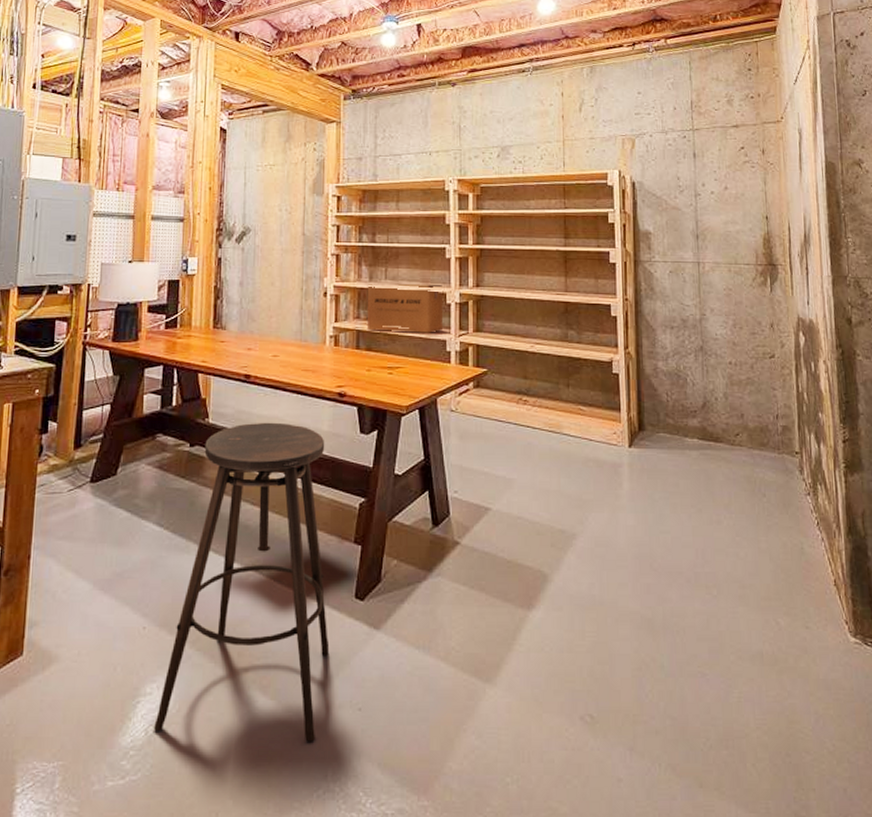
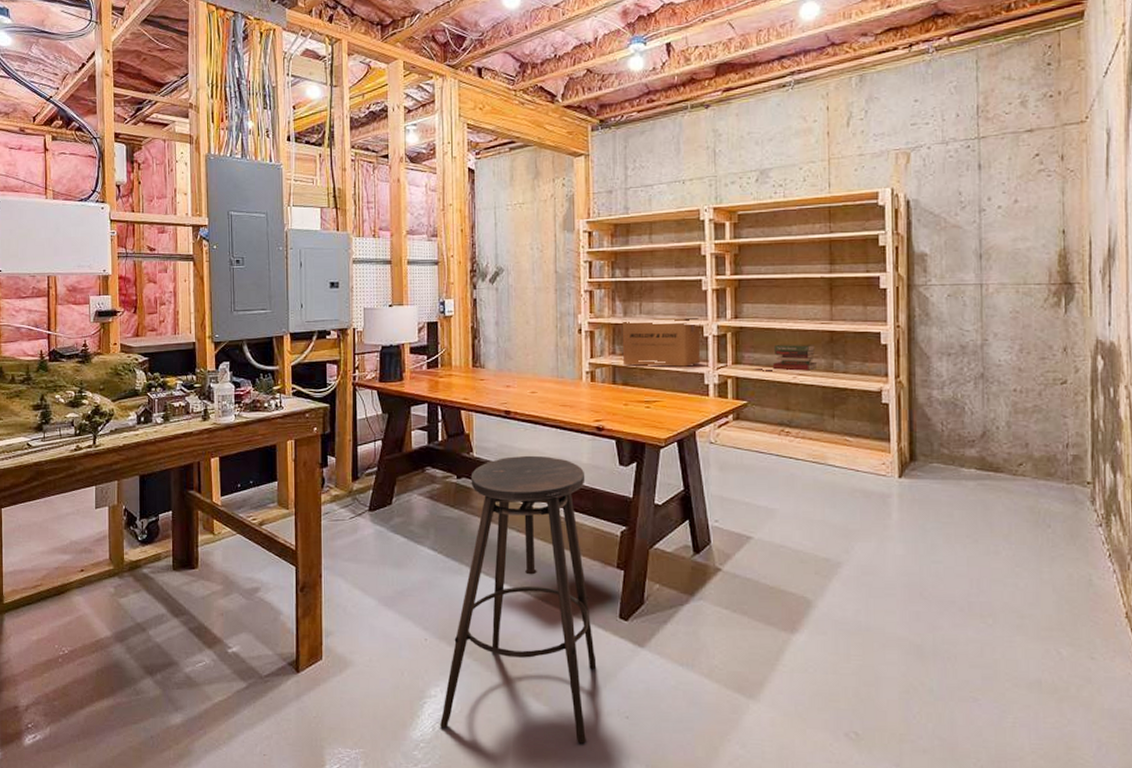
books: none [511,313,552,340] -> present [772,343,816,371]

